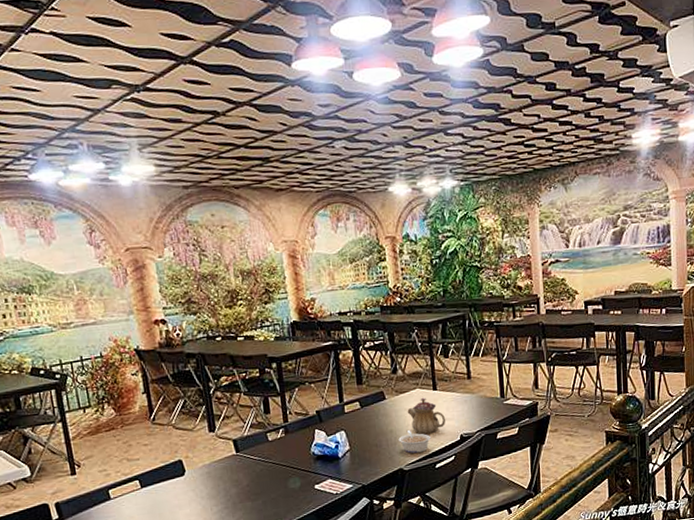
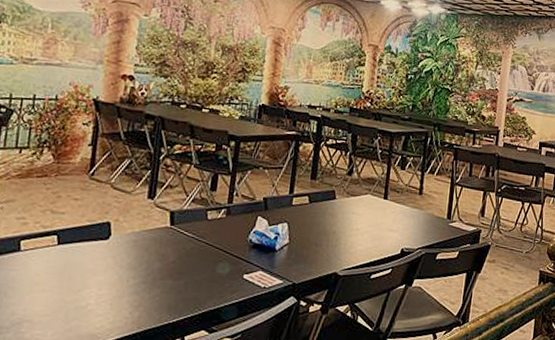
legume: present [398,430,432,454] -> none [339,235,373,260]
teapot: present [407,397,446,434] -> none [354,204,391,242]

